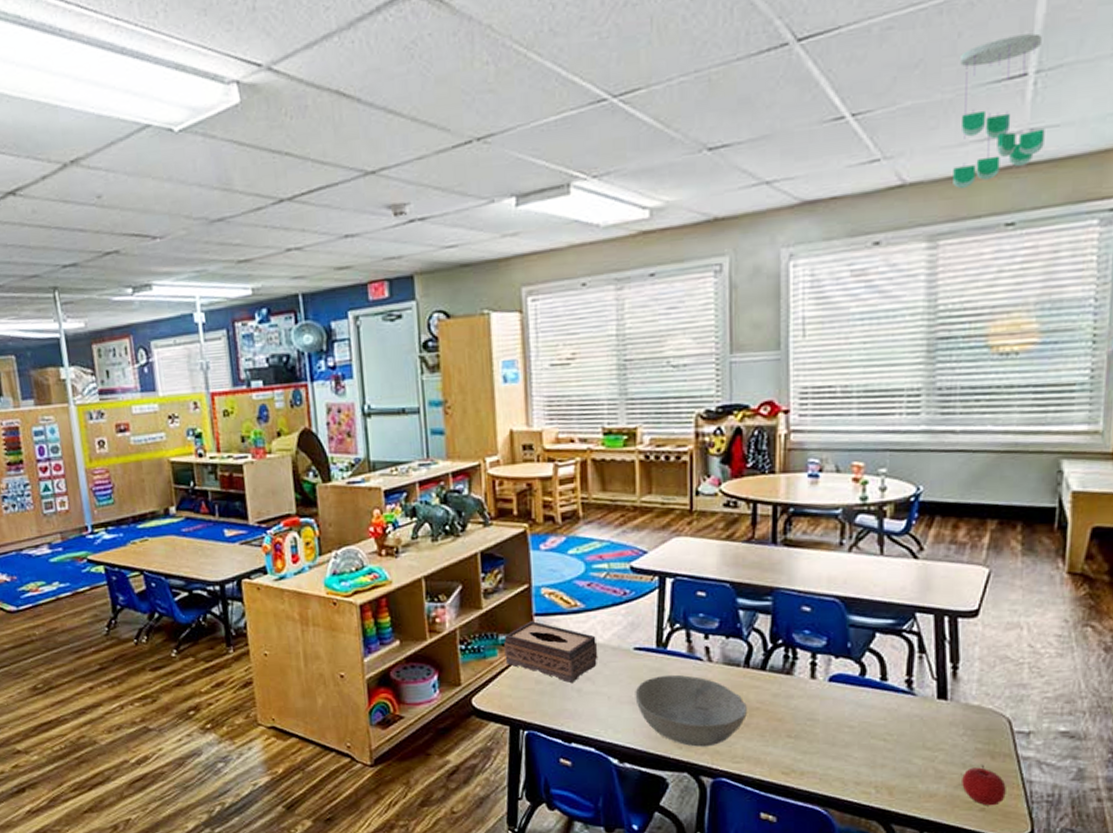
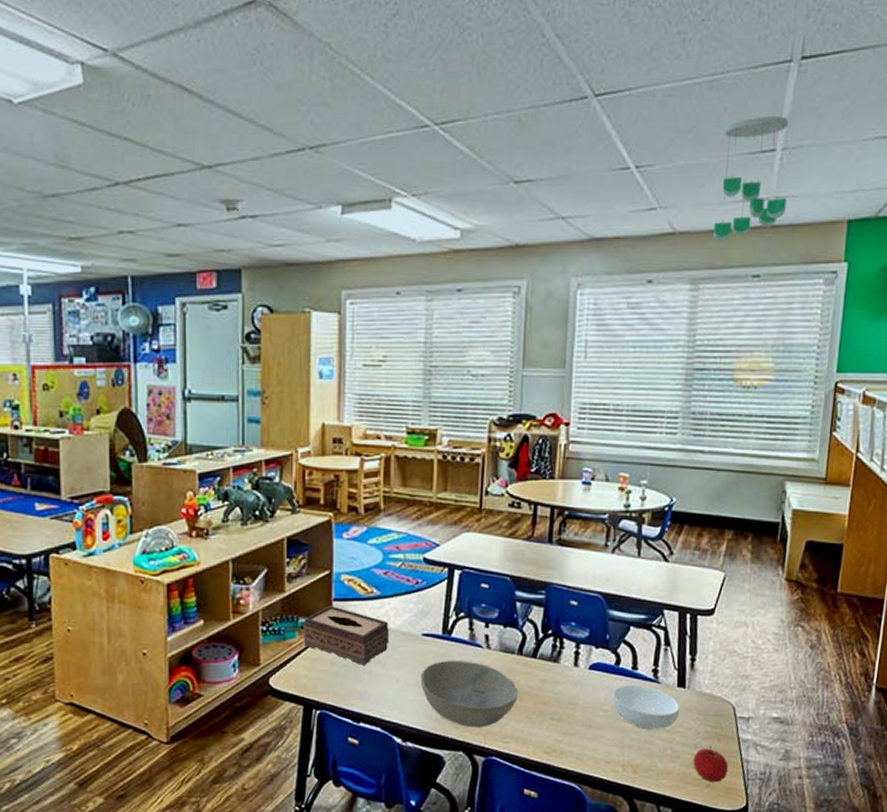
cereal bowl: none [858,698,941,747] -> present [612,685,679,729]

